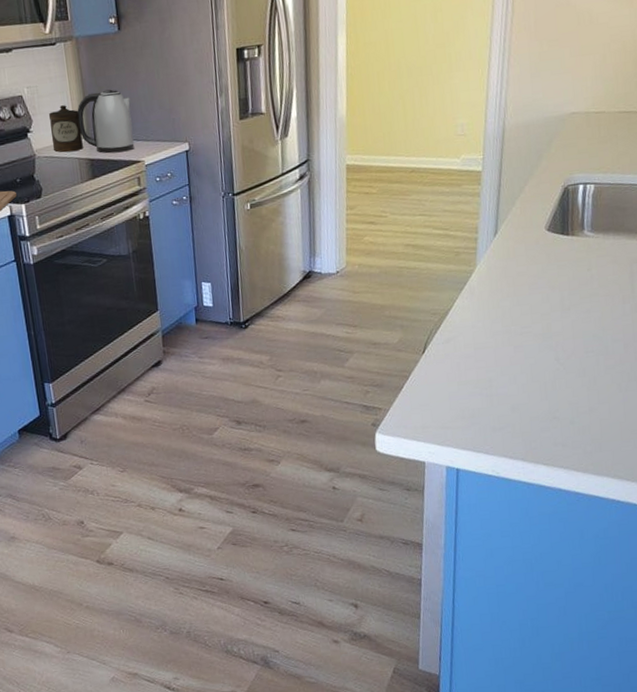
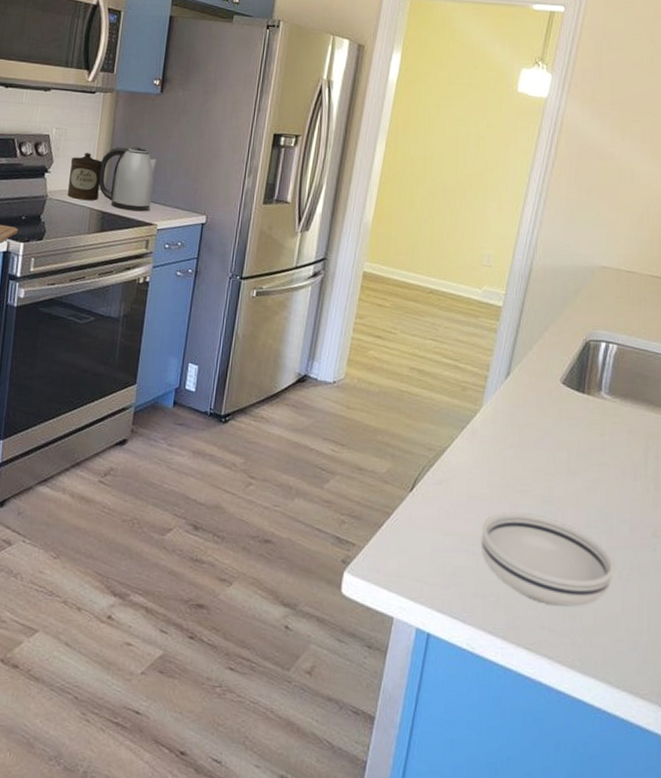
bowl: none [491,351,614,424] -> present [480,511,615,607]

